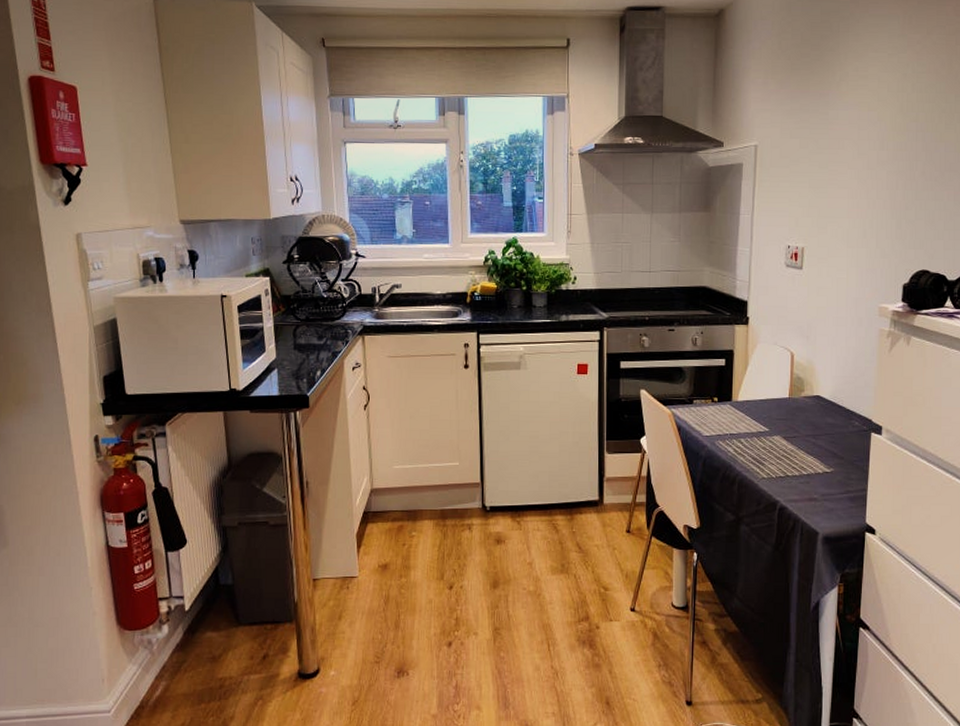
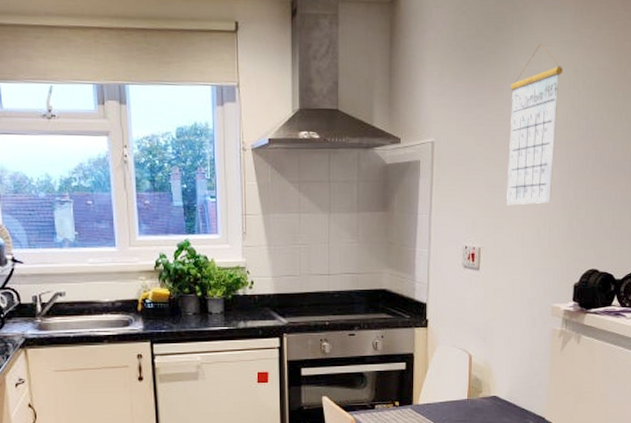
calendar: none [831,49,891,206] -> present [507,43,563,205]

